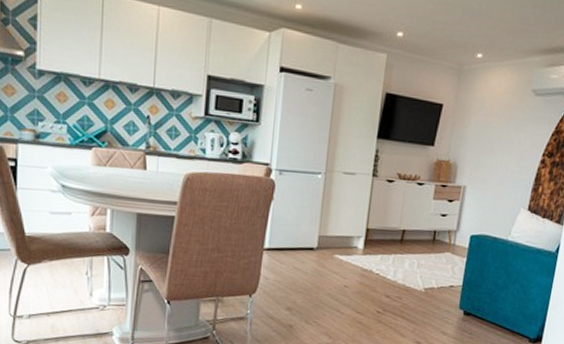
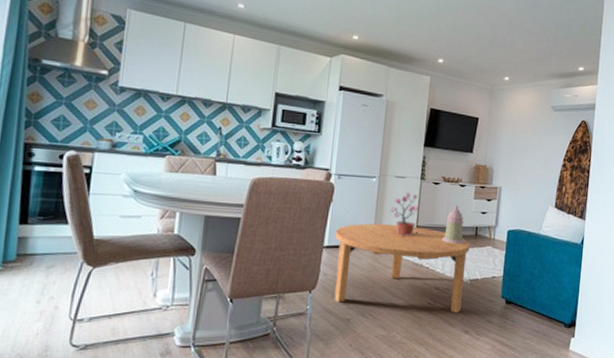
coffee table: none [275,224,427,323] -> present [334,223,470,313]
potted plant: none [337,190,369,241] -> present [390,192,418,238]
decorative container: none [394,205,421,250] -> present [441,204,464,245]

